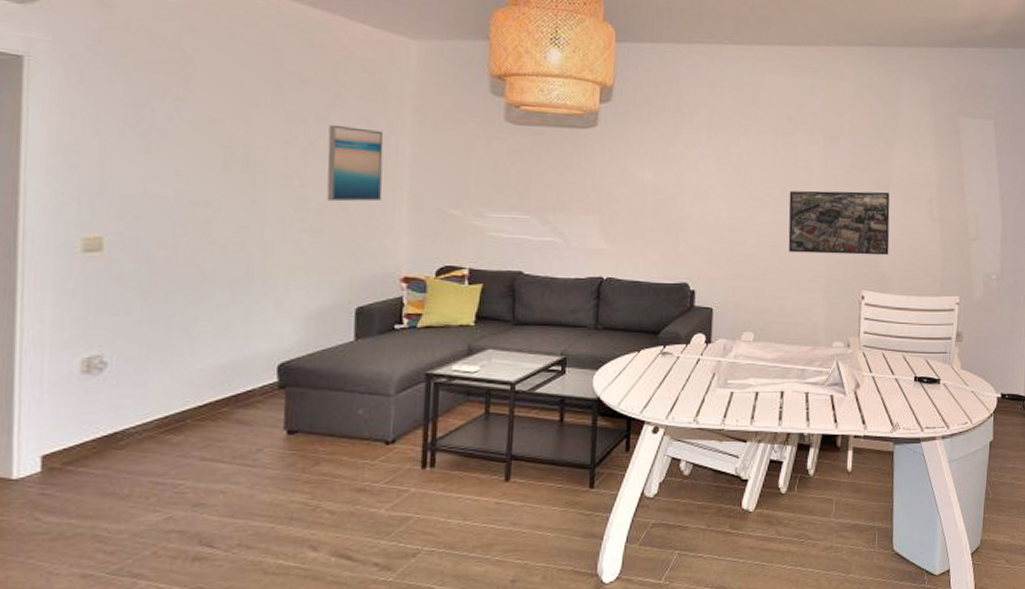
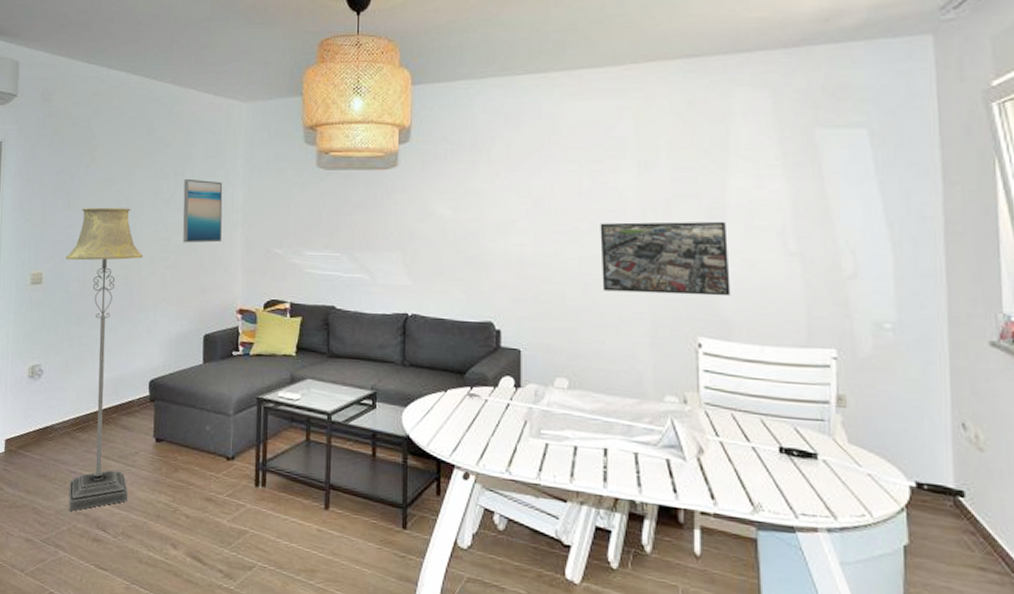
floor lamp: none [143,153,269,530] -> present [66,207,144,511]

